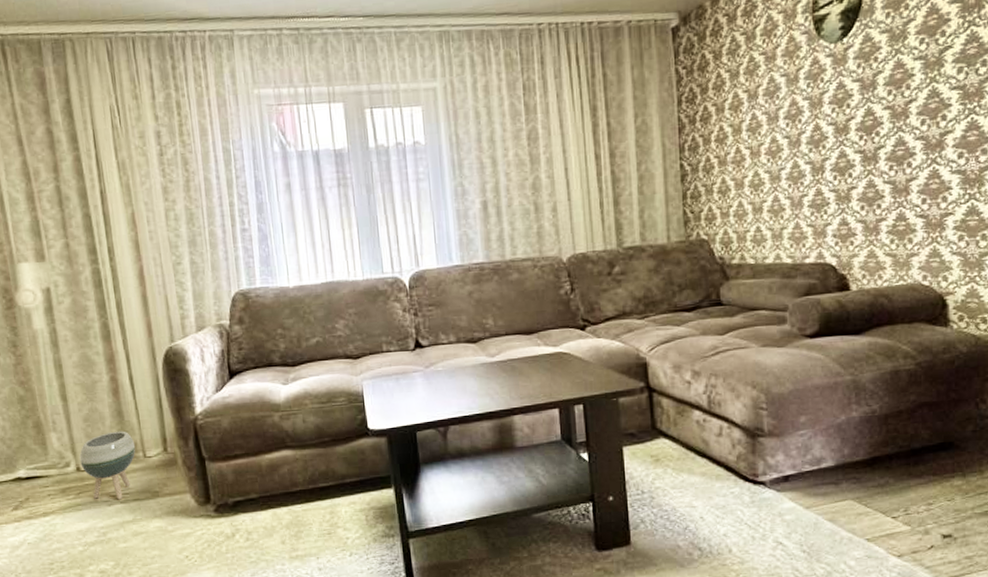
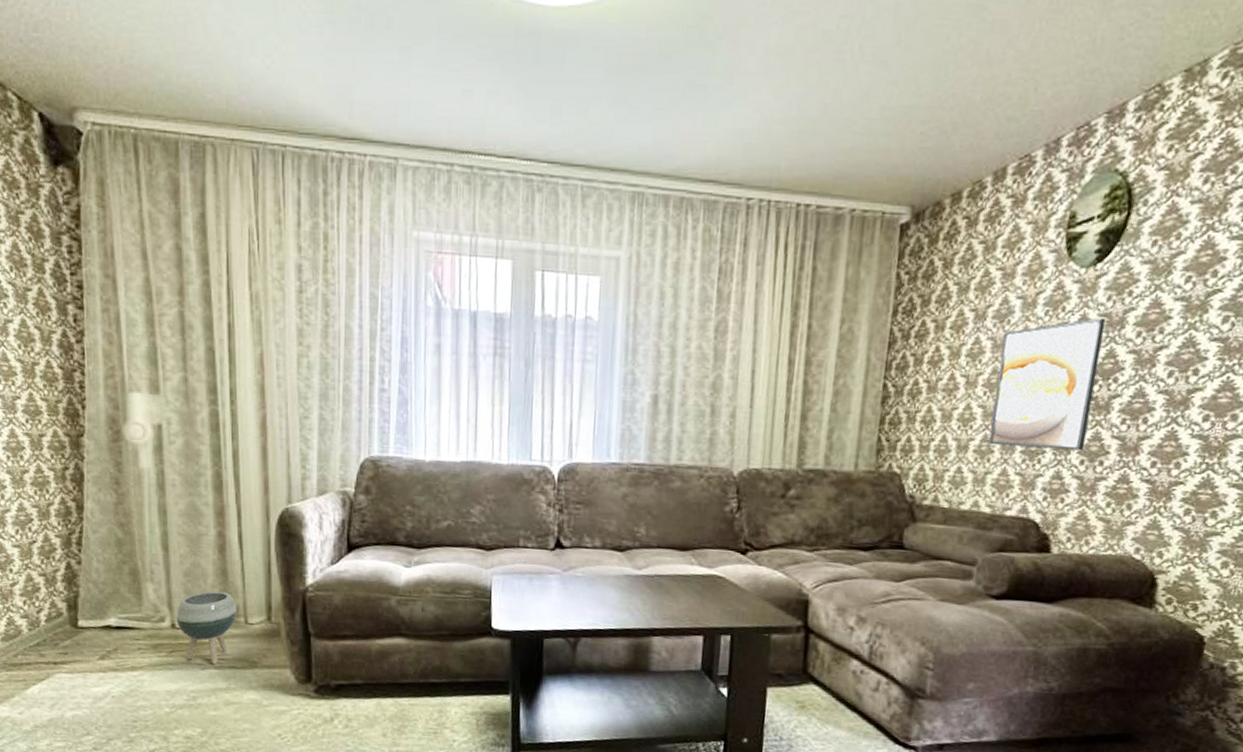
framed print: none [776,82,863,204] -> present [988,317,1107,451]

